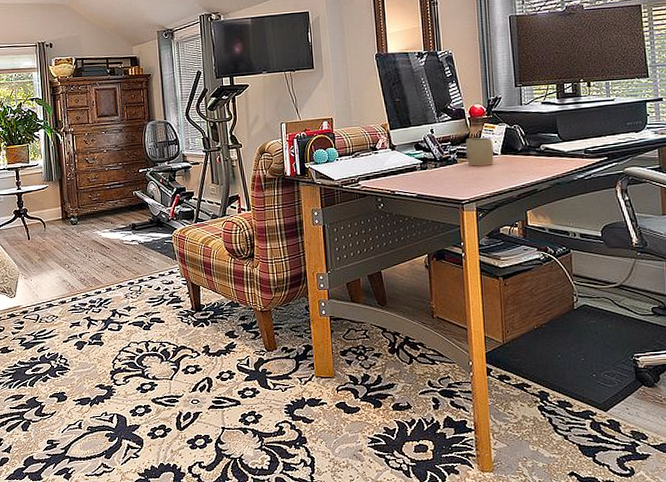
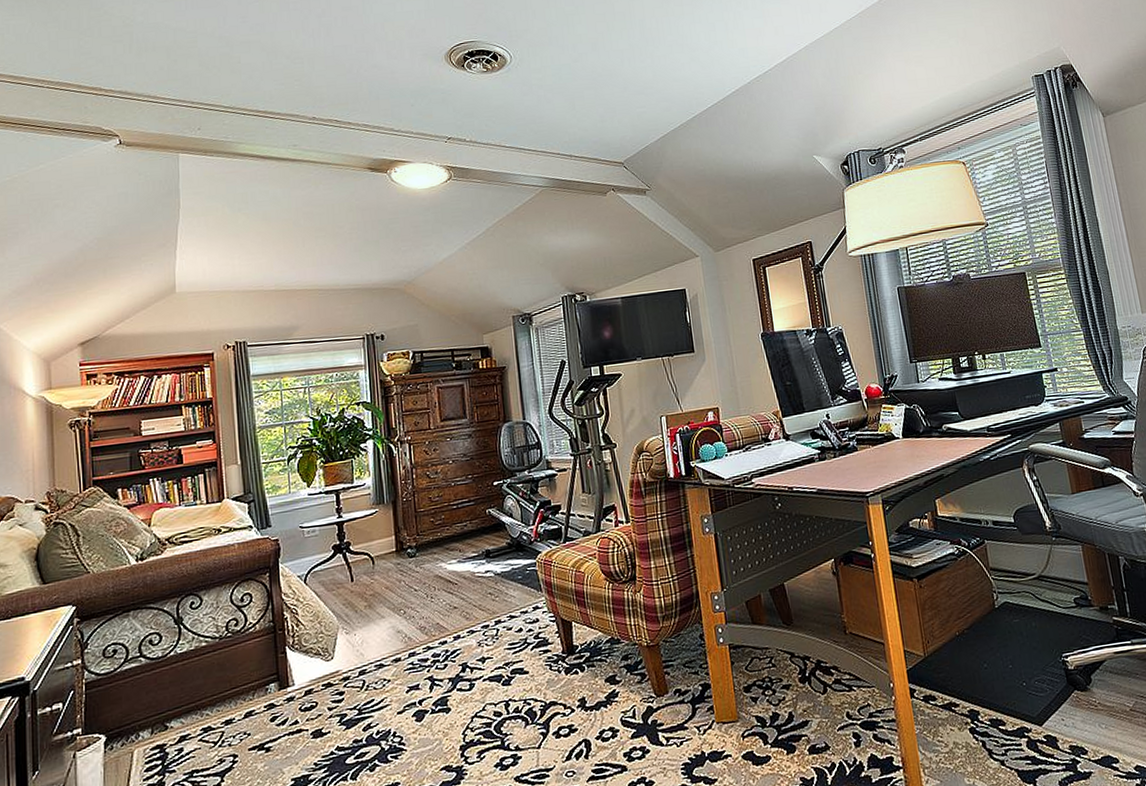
mug: present [465,137,494,166] -> none [864,420,896,453]

